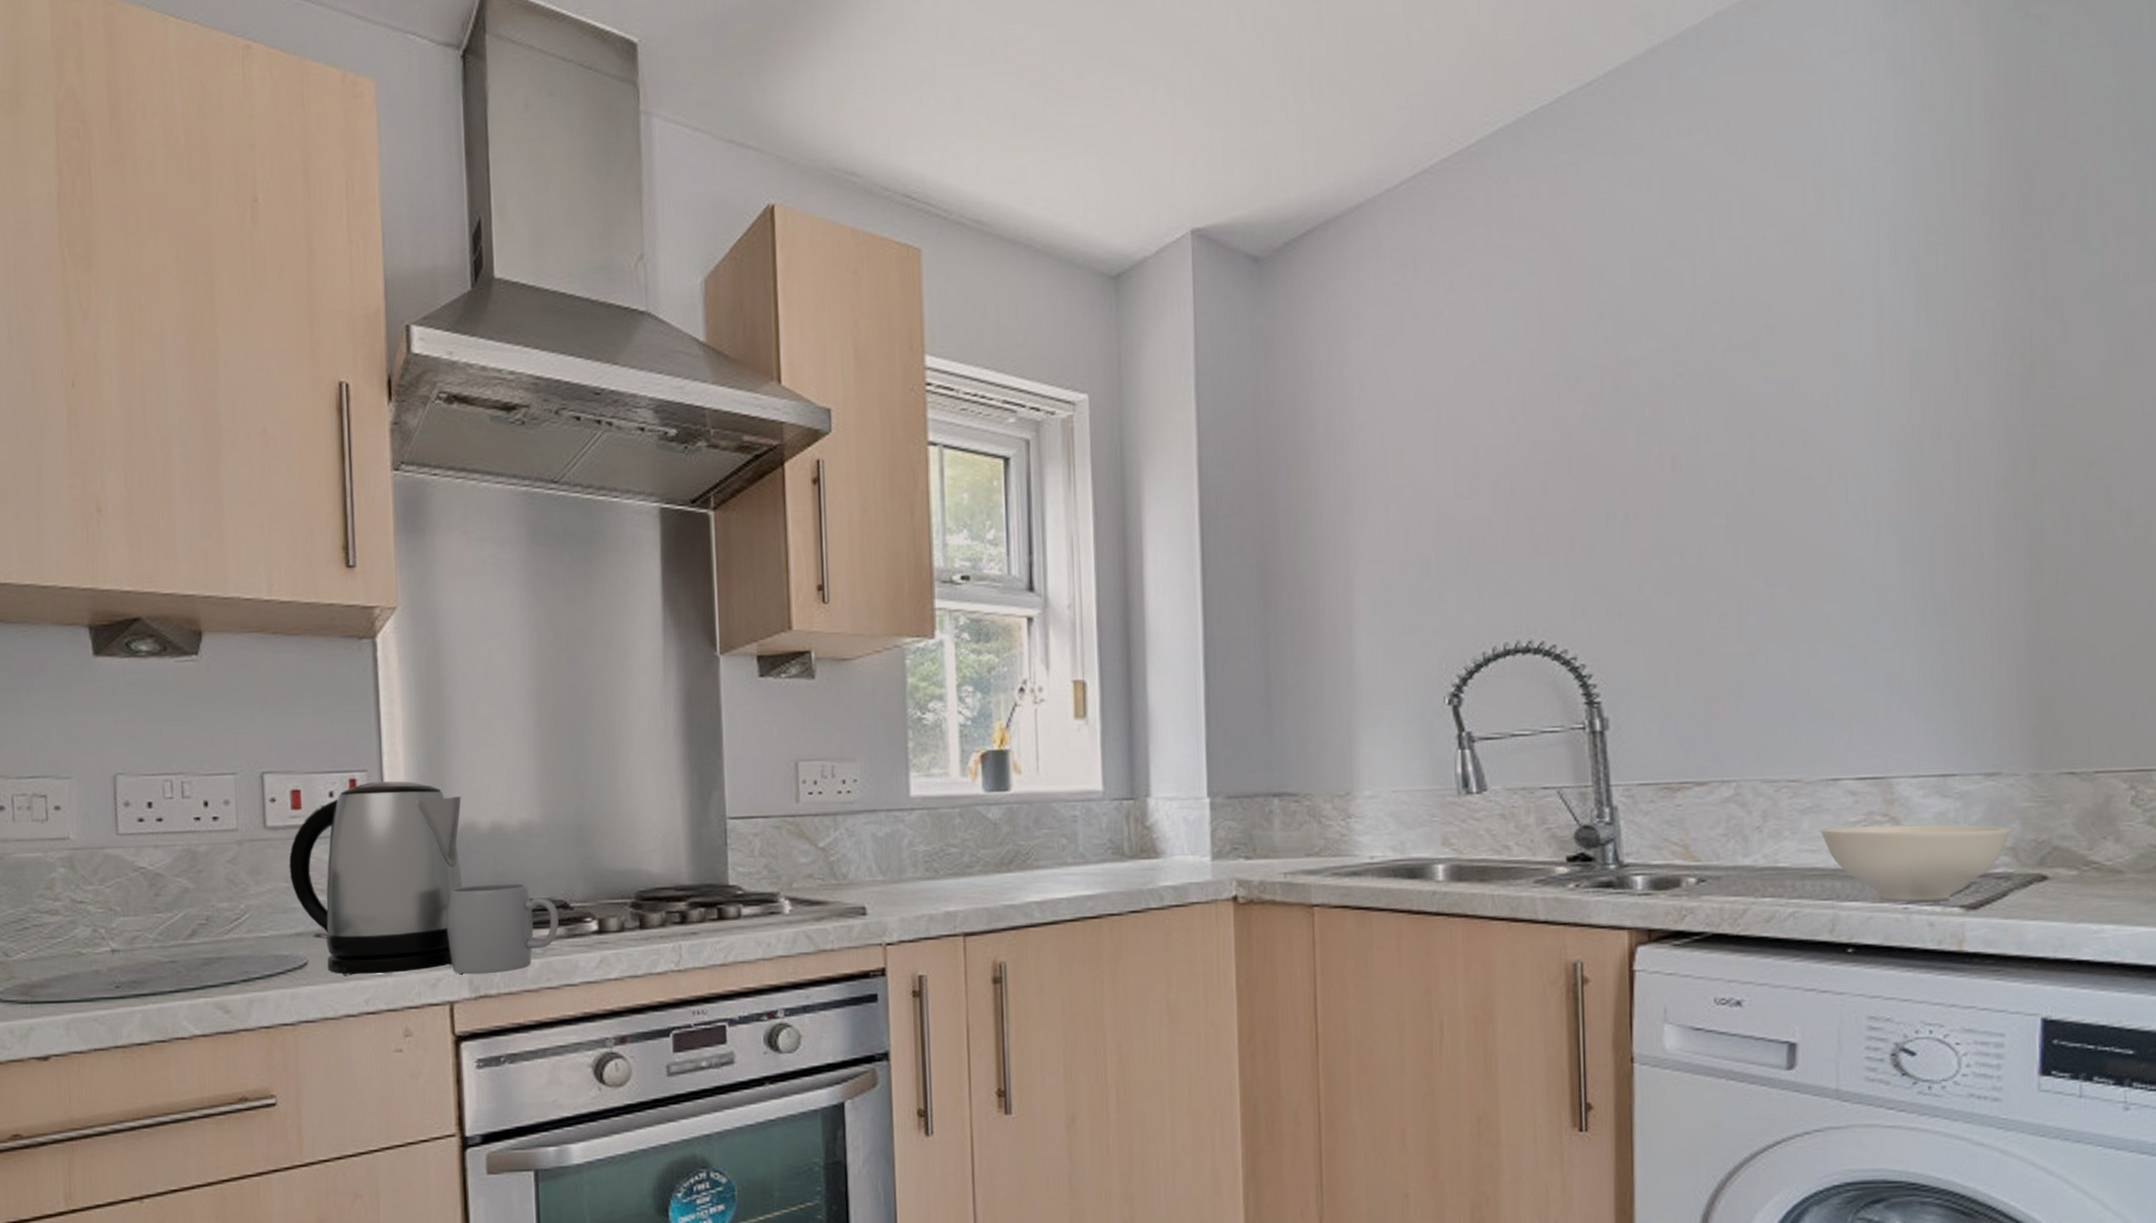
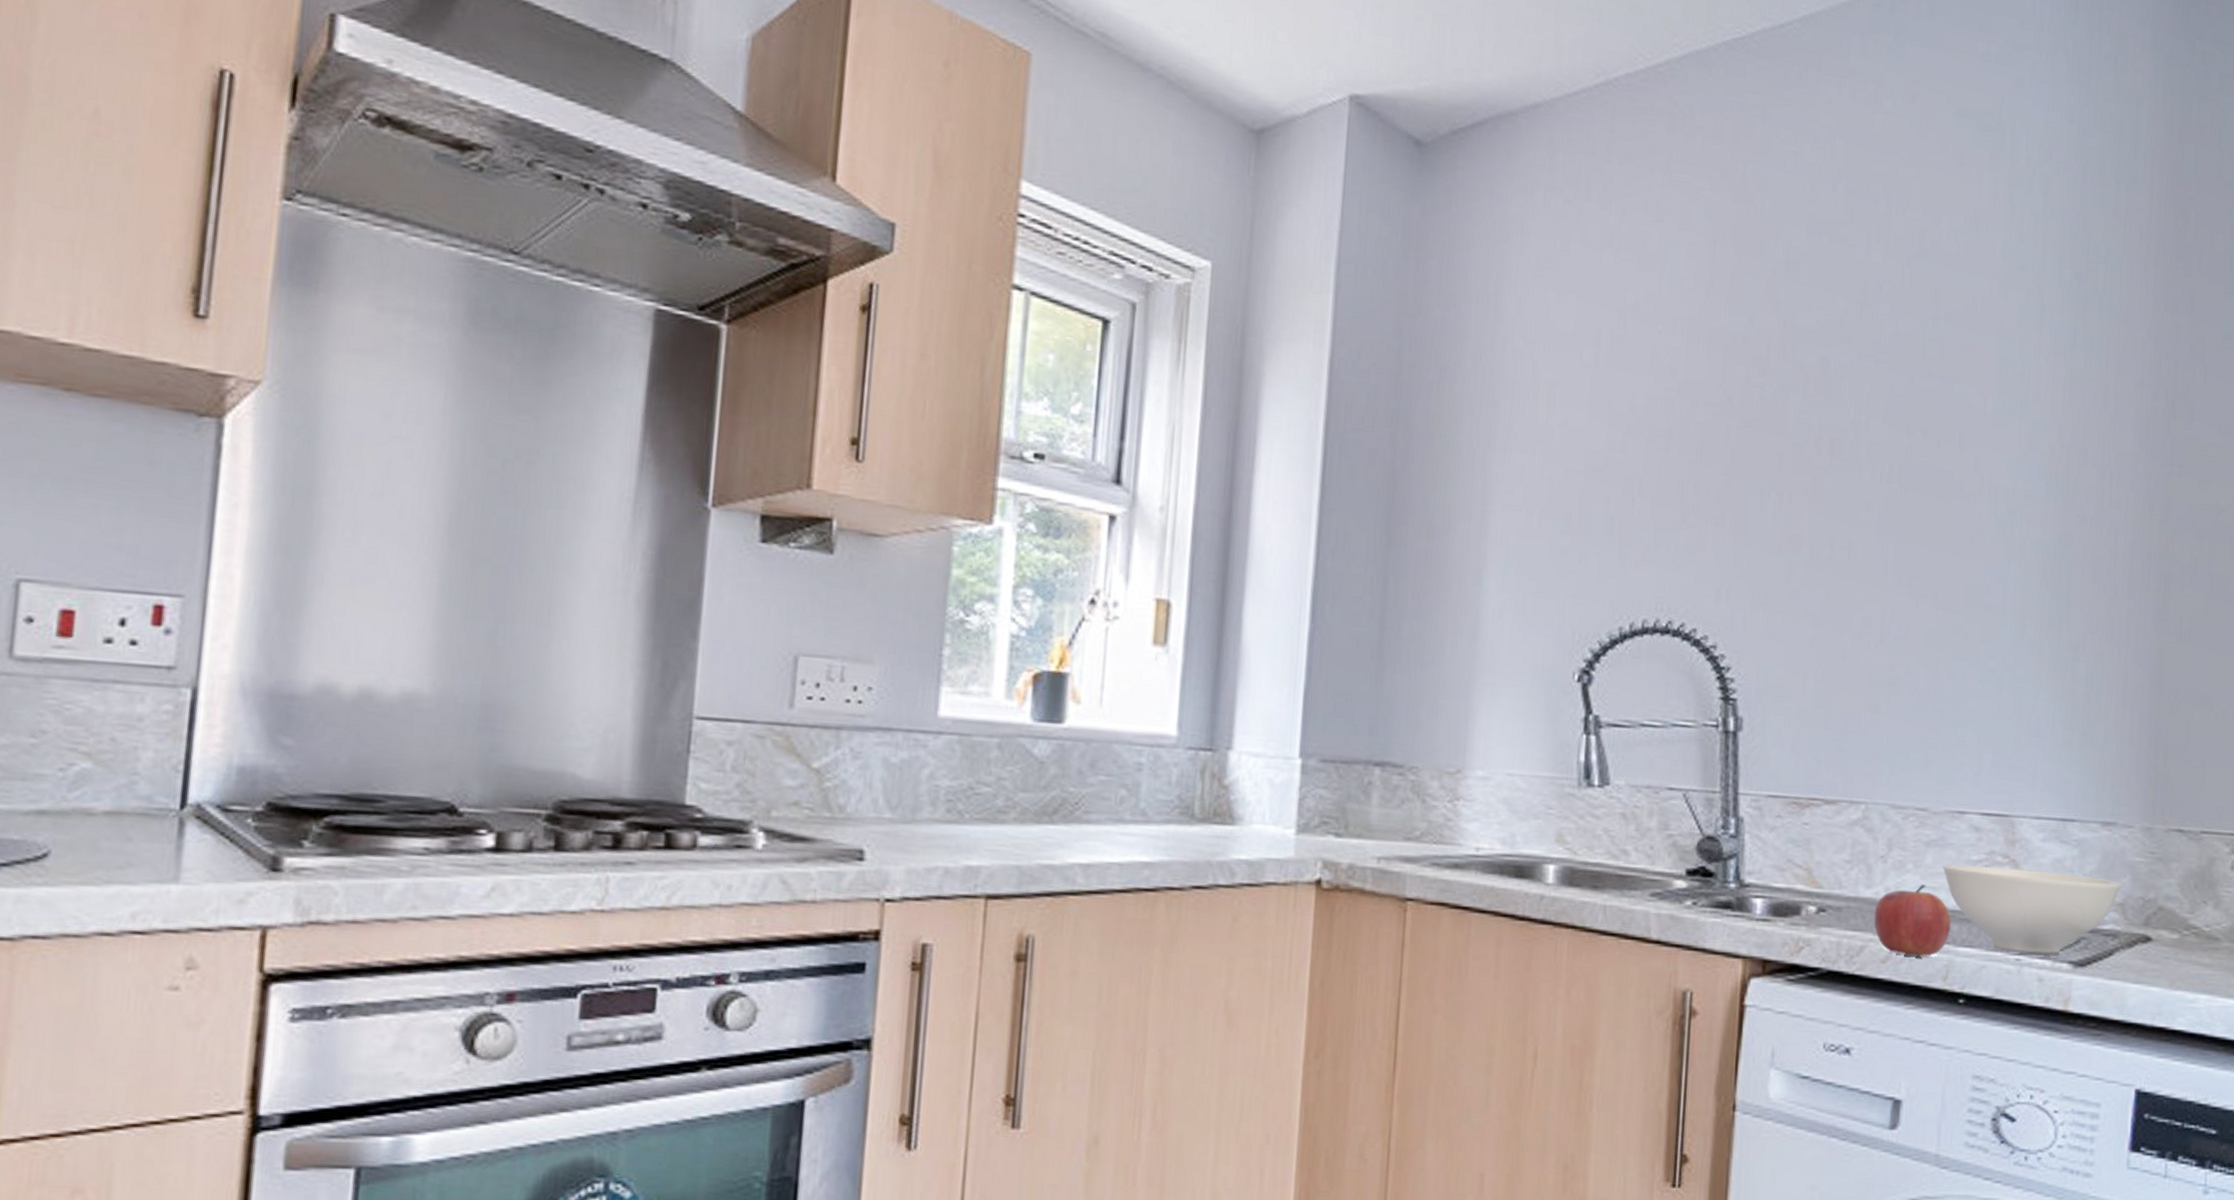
kettle: present [289,781,462,976] -> none [39,612,320,879]
mug: present [446,883,559,975] -> none [271,769,440,893]
fruit: none [1754,849,1834,915] -> present [1874,884,1952,958]

